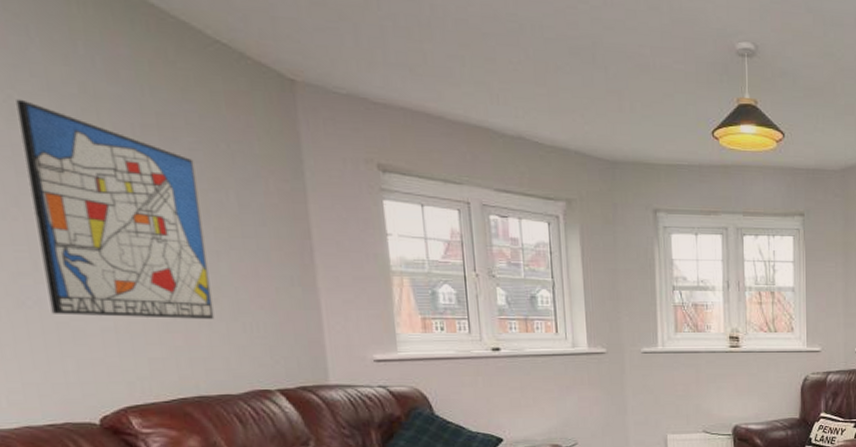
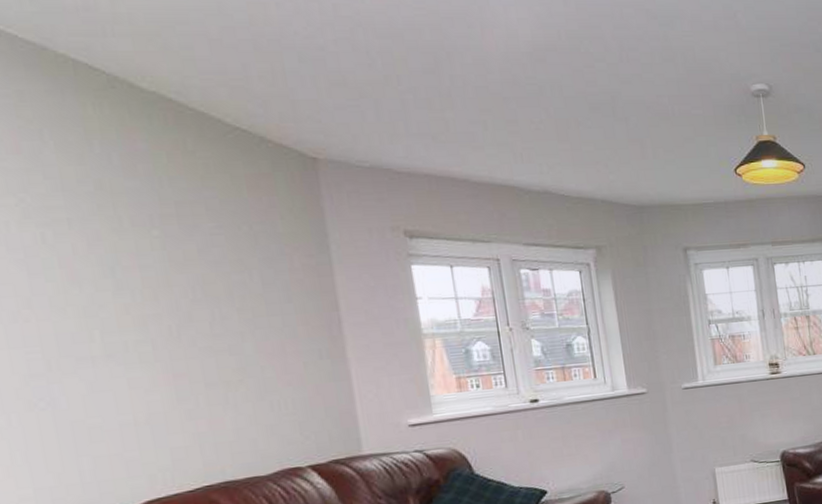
wall art: present [16,99,215,319] -> none [29,201,240,413]

